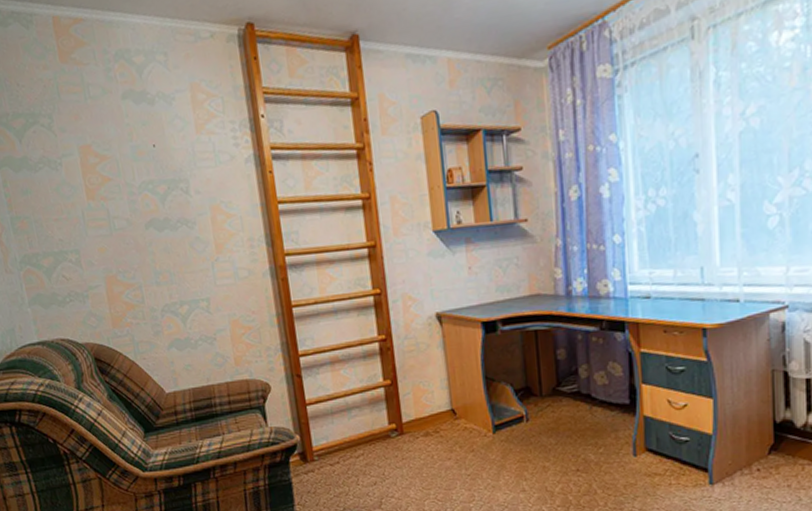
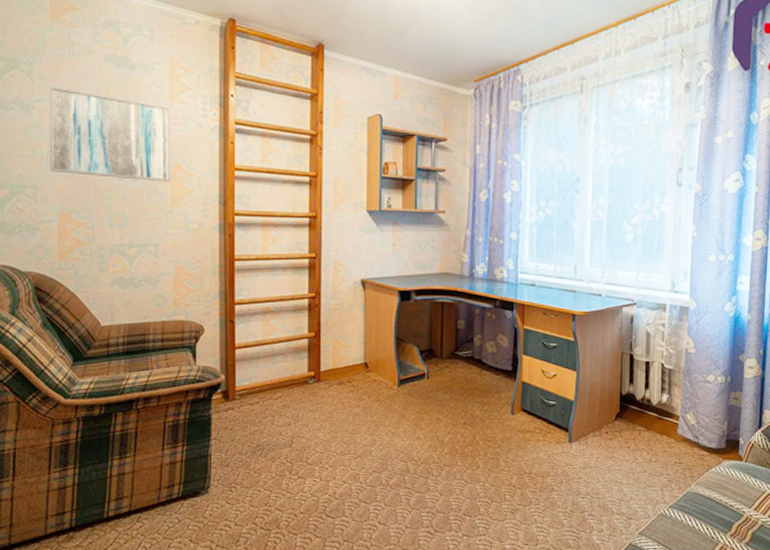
wall art: none [70,136,211,233] -> present [48,86,172,182]

